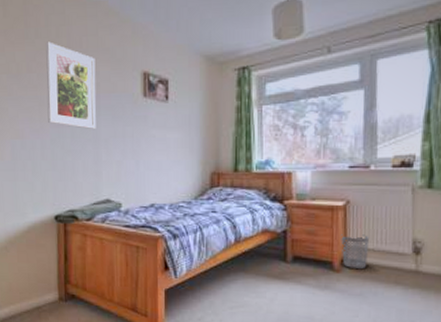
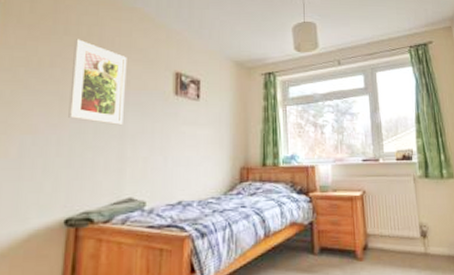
wastebasket: present [341,234,369,268] -> none [361,222,385,255]

